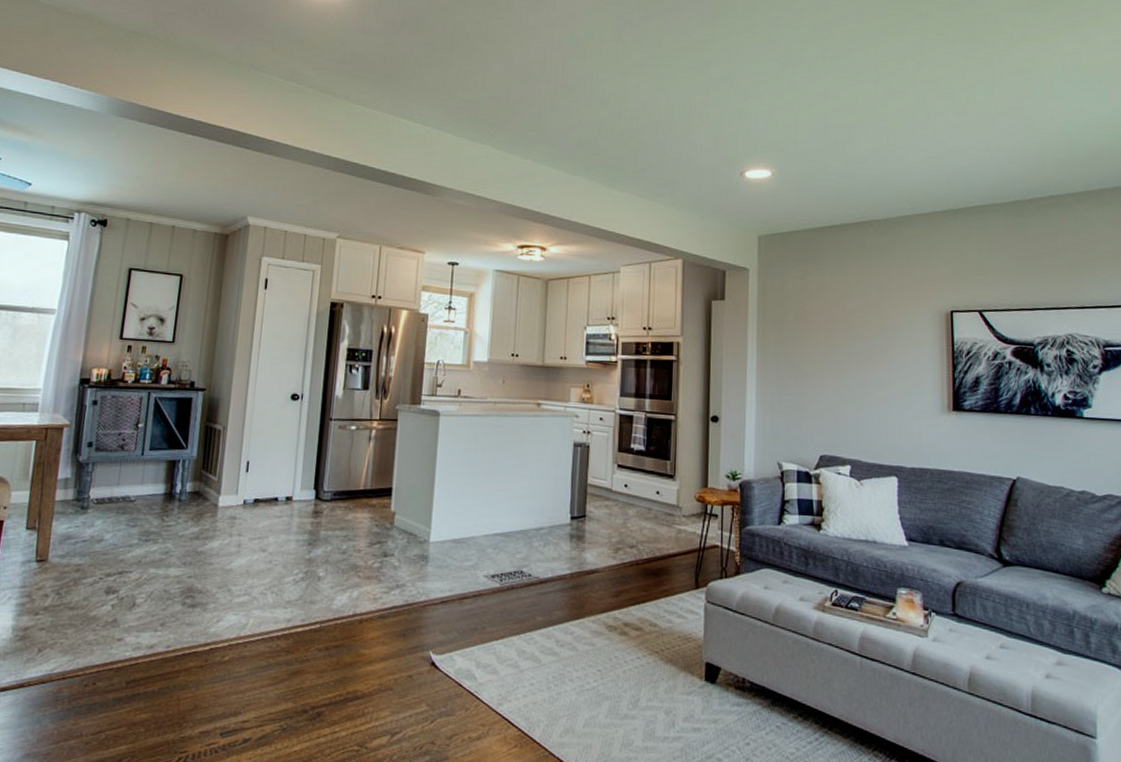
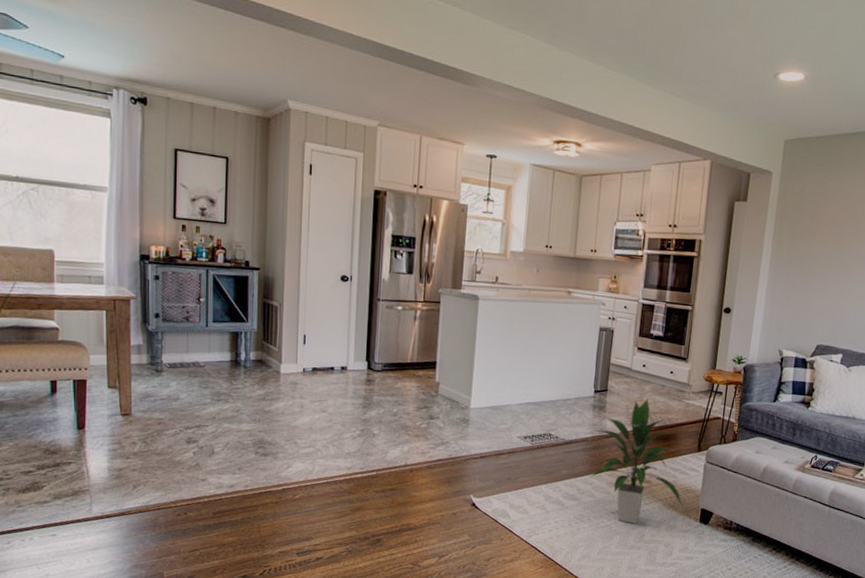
indoor plant: none [571,524,682,684] -> present [590,398,682,524]

